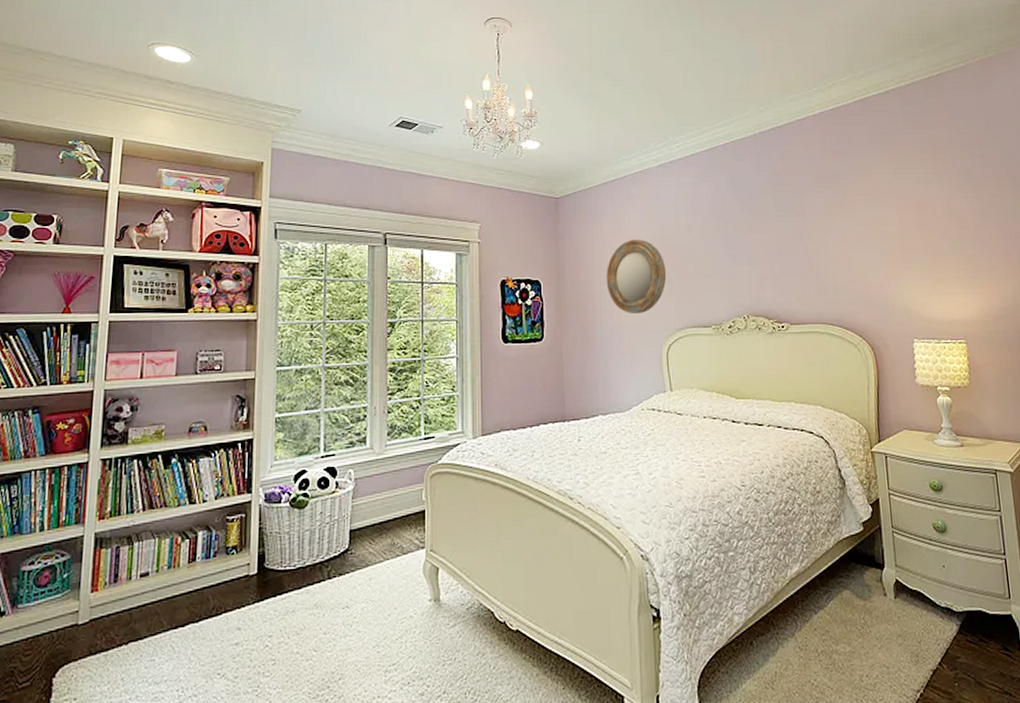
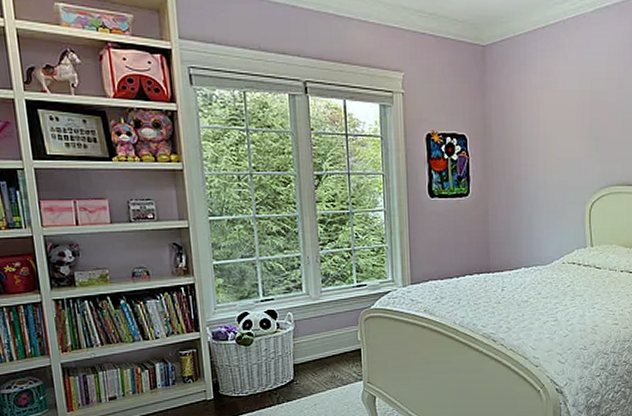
home mirror: present [606,240,667,313] -> none [532,94,594,170]

